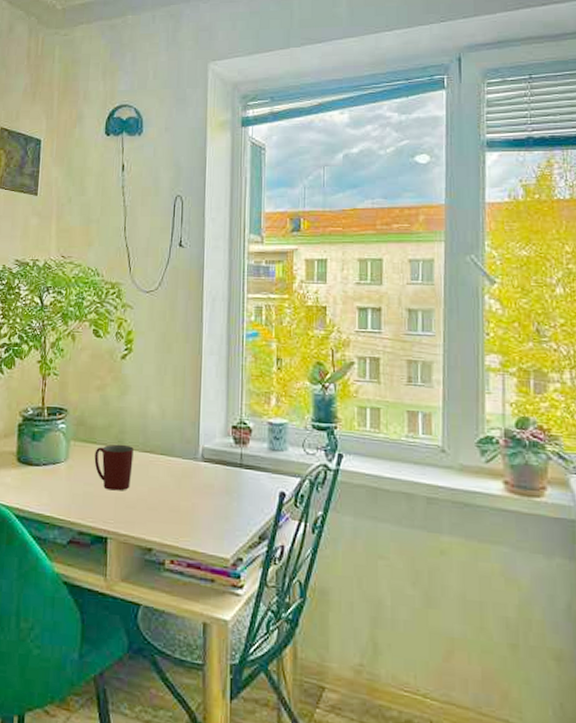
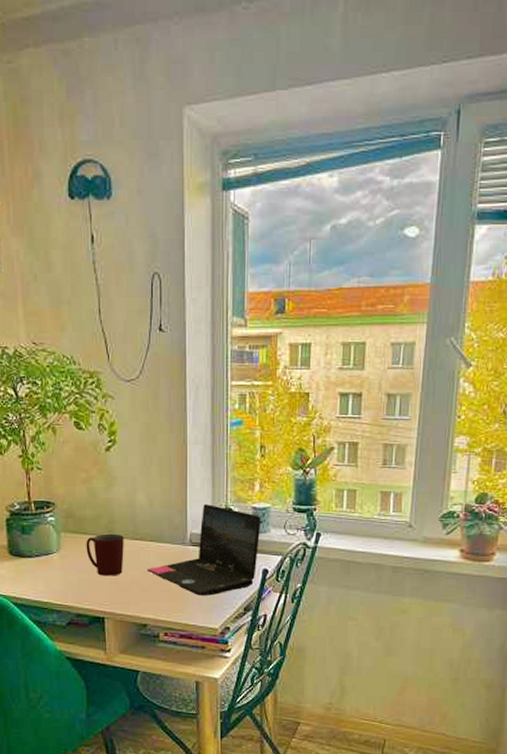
laptop: none [155,417,278,519] -> present [146,504,262,596]

